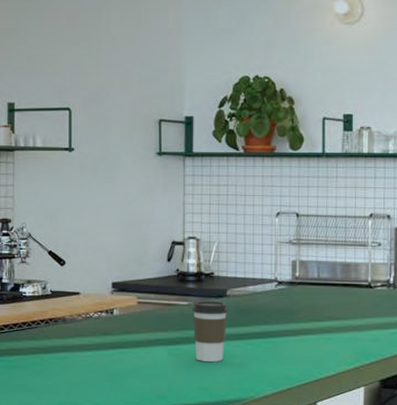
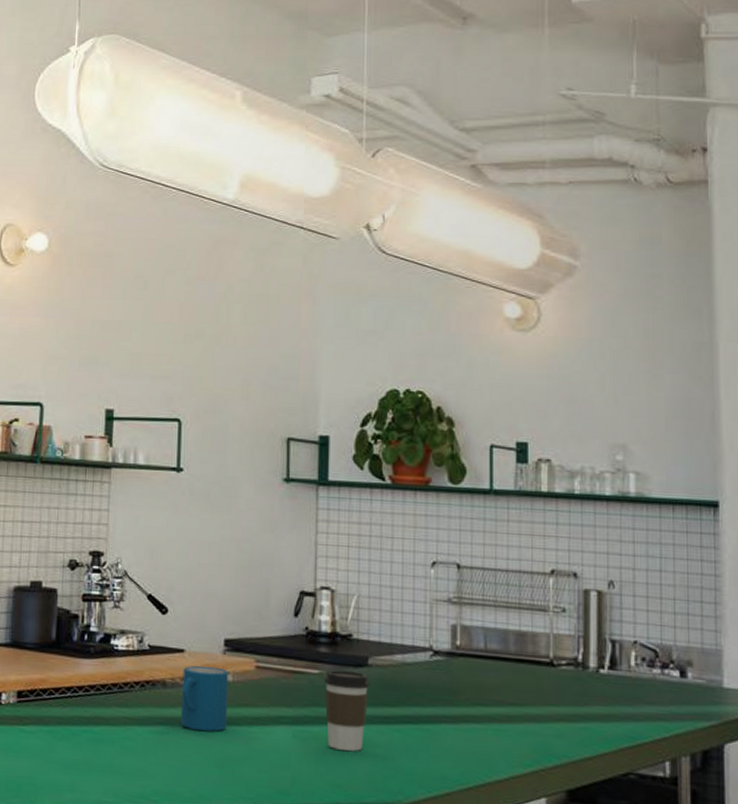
mug: none [79,304,117,355] -> present [181,665,229,732]

